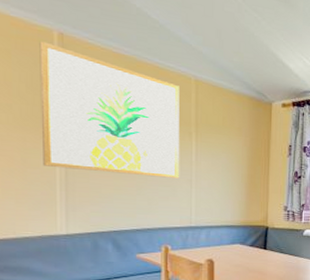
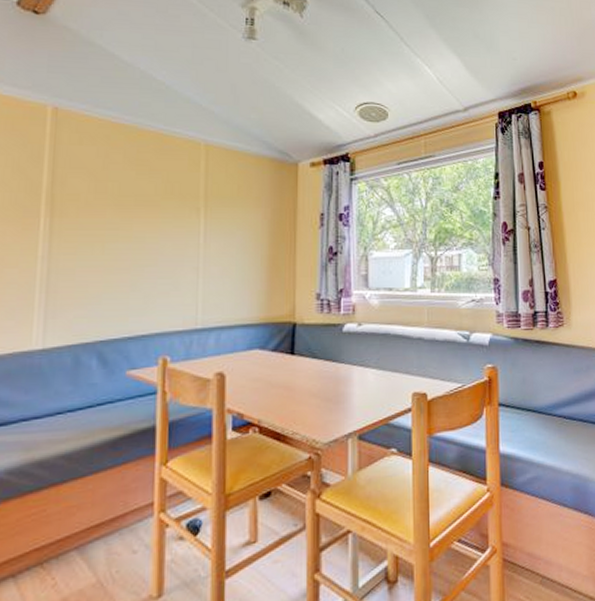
wall art: present [39,41,180,179] -> none [23,118,187,267]

